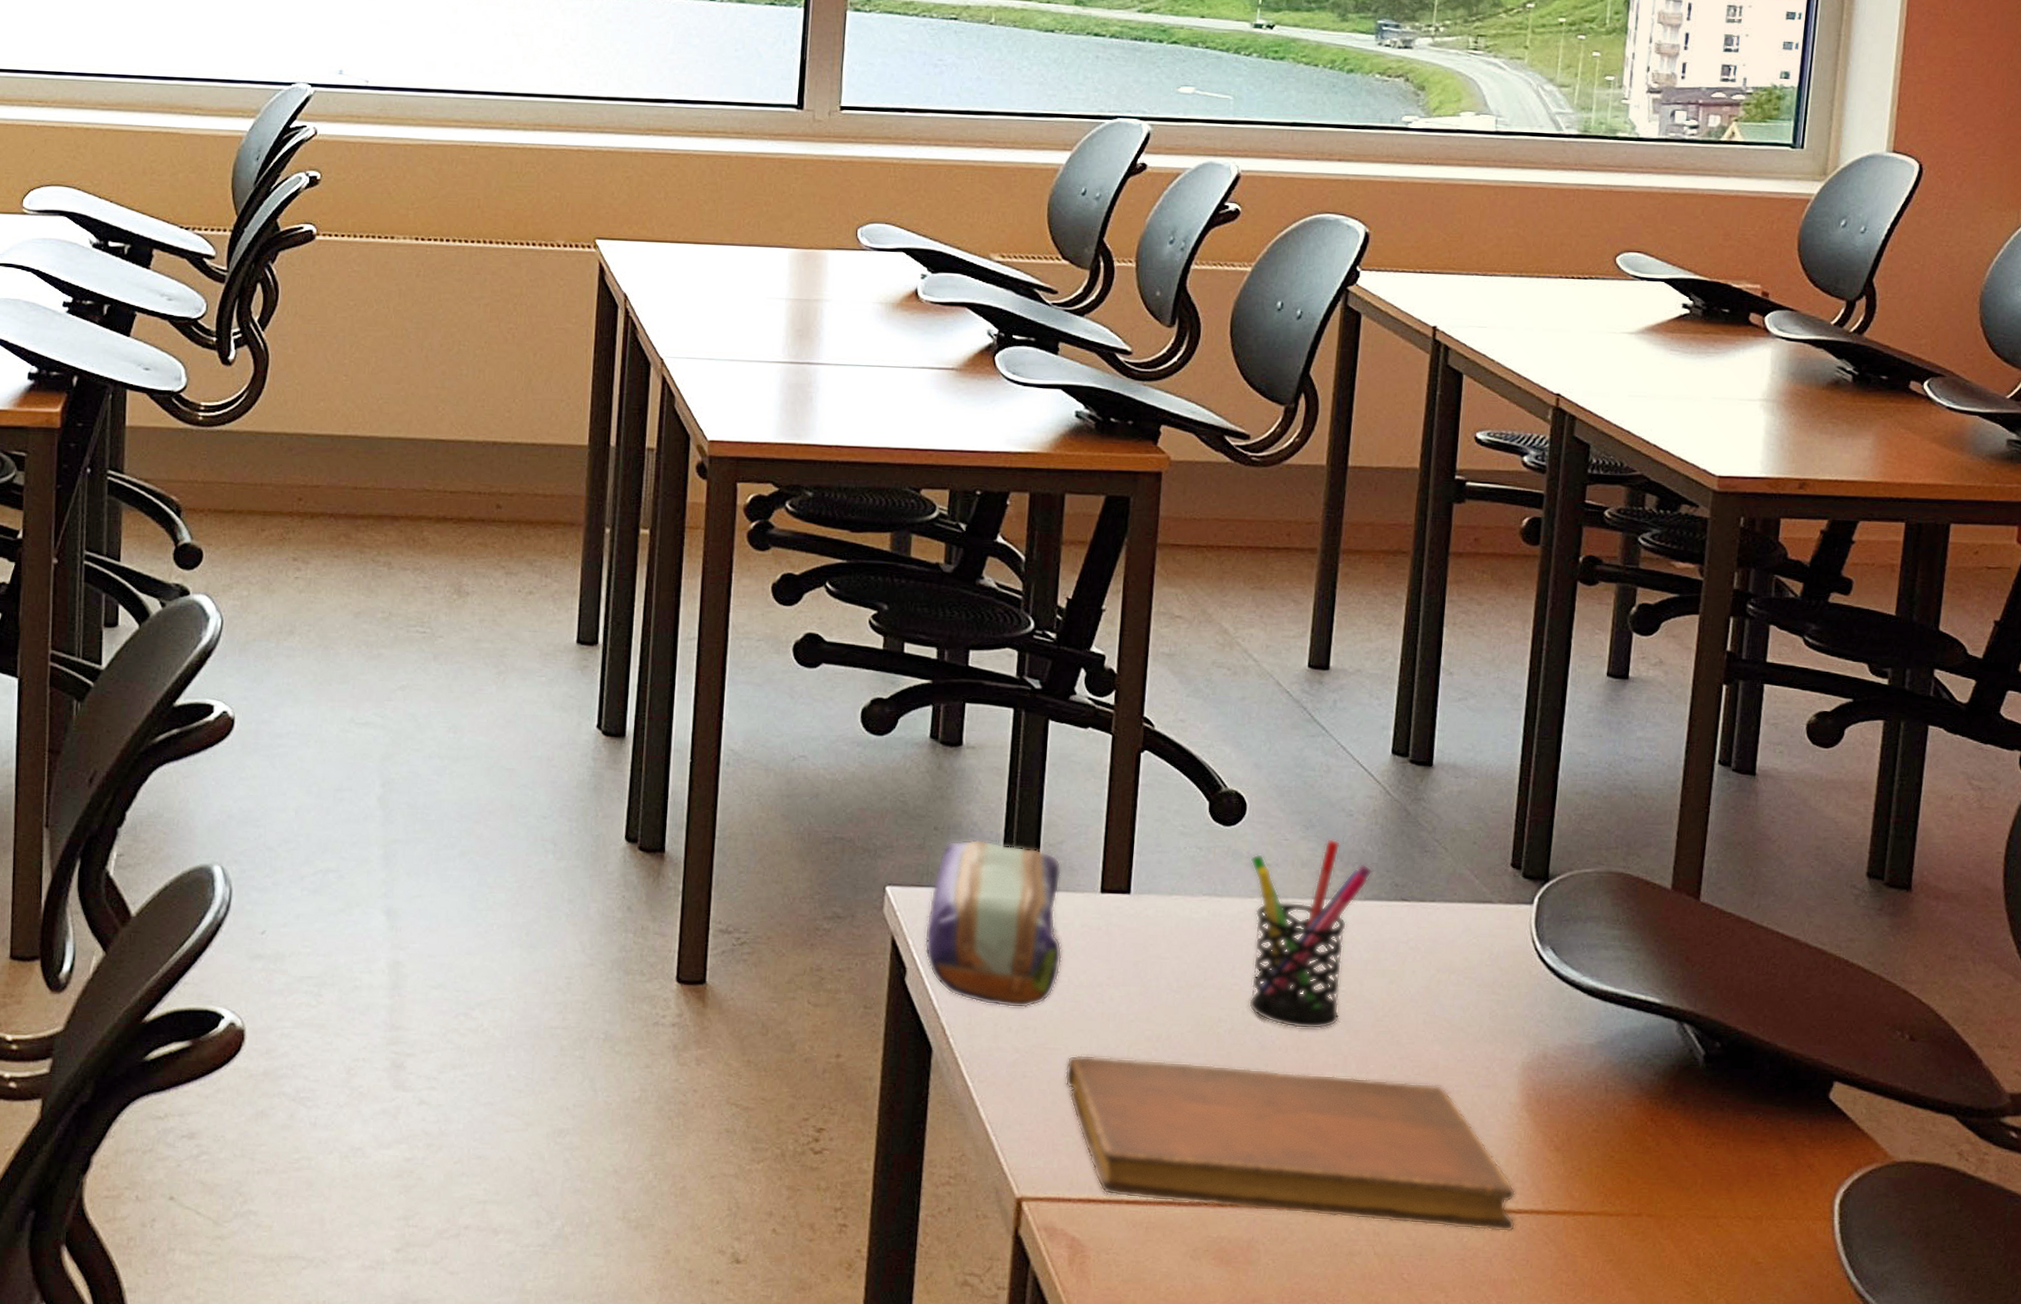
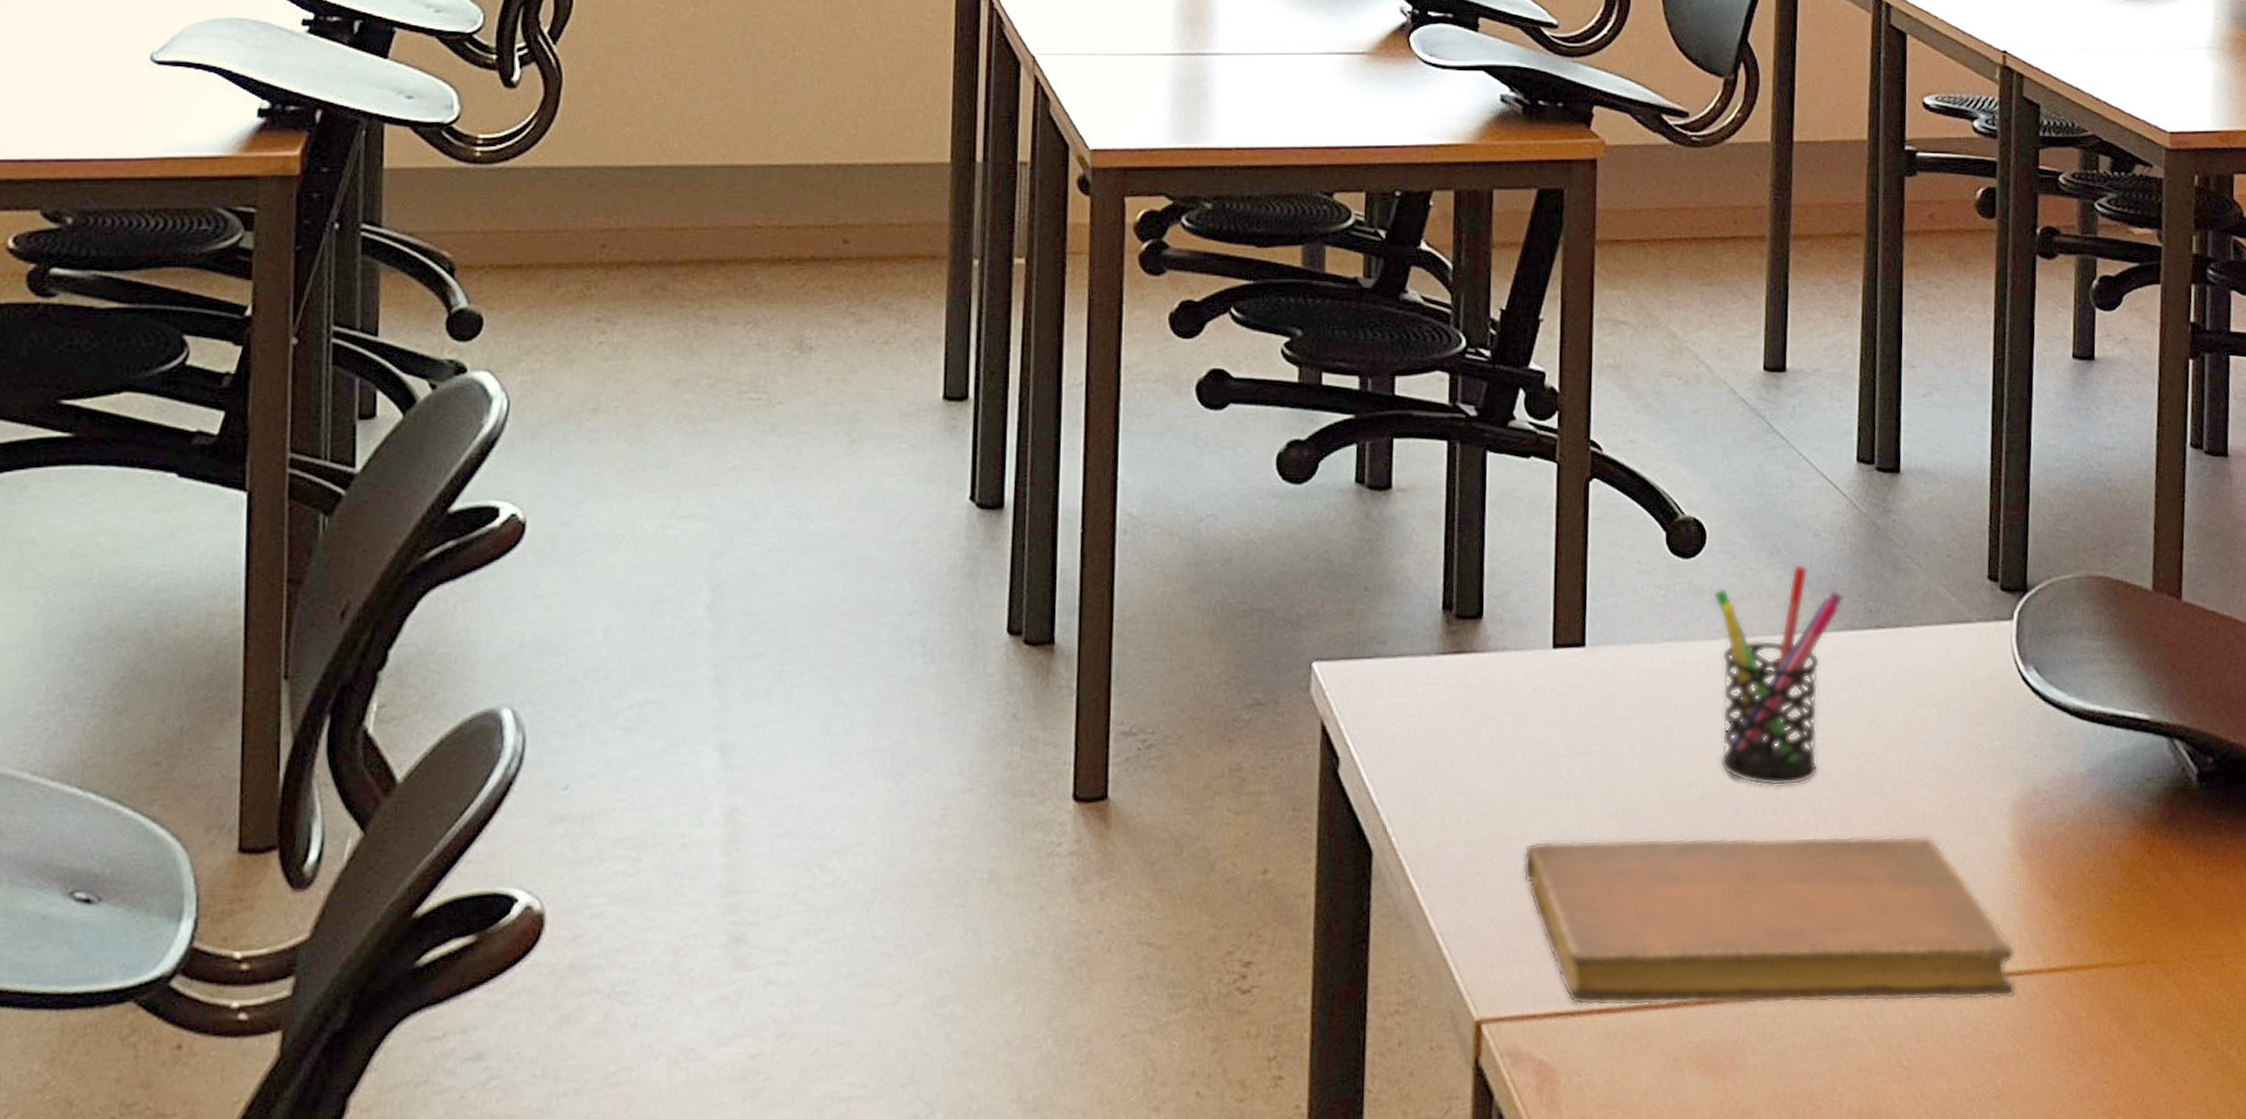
pencil case: present [924,839,1062,1009] -> none [1358,597,1513,794]

